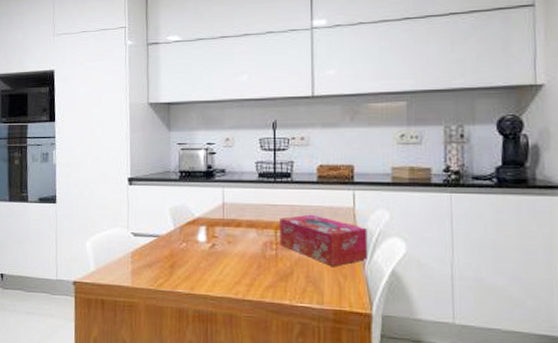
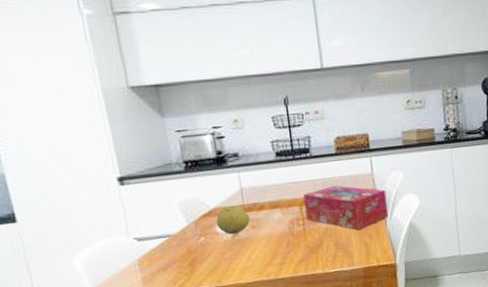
fruit: none [197,218,227,246] -> present [215,205,250,235]

